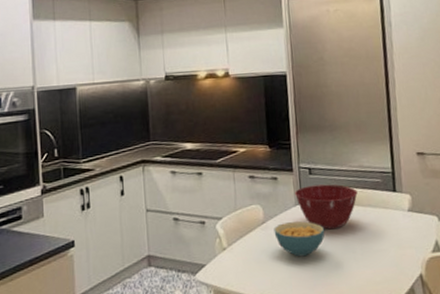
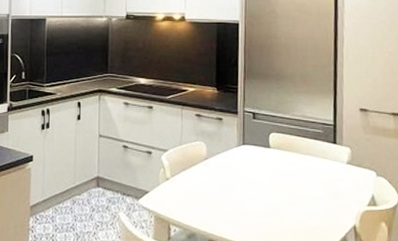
cereal bowl: present [274,221,325,257] -> none [215,161,264,195]
mixing bowl: present [295,184,358,230] -> none [238,129,298,173]

